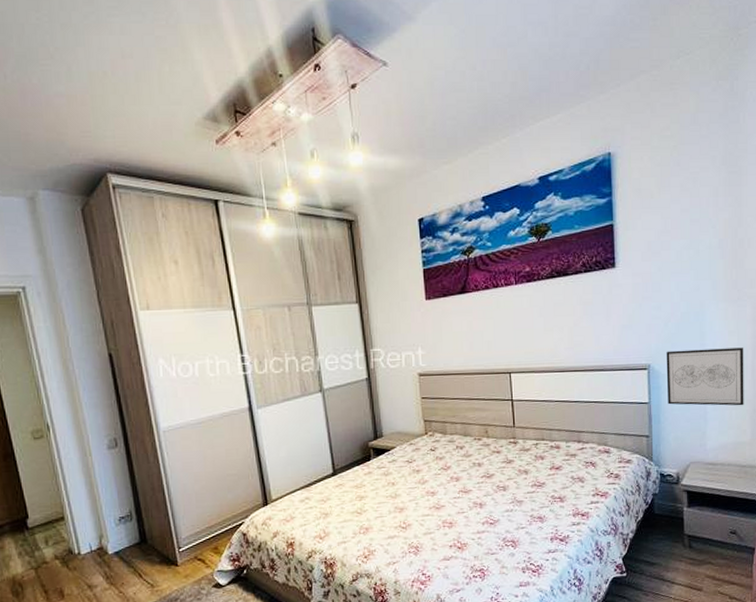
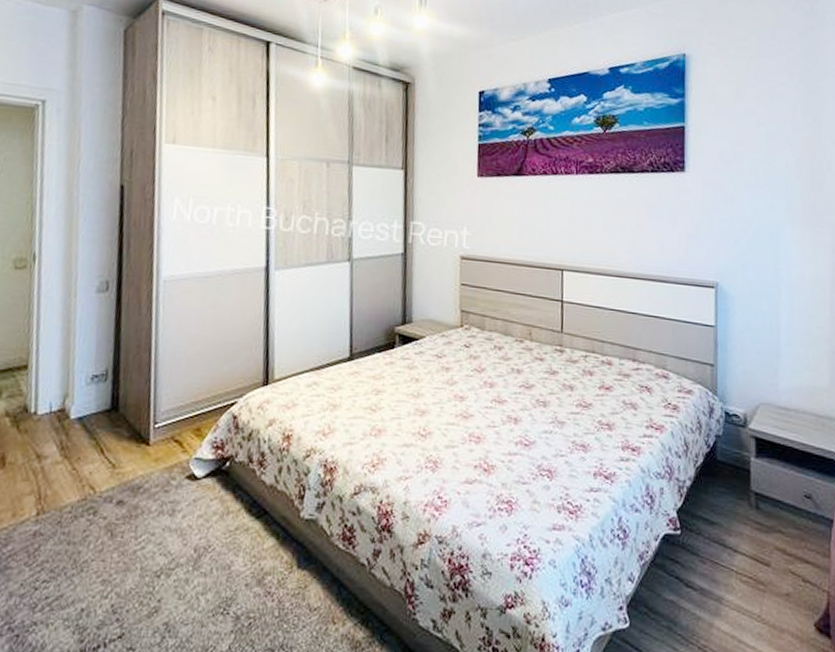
wall art: present [666,347,744,406] -> none [735,270,822,345]

